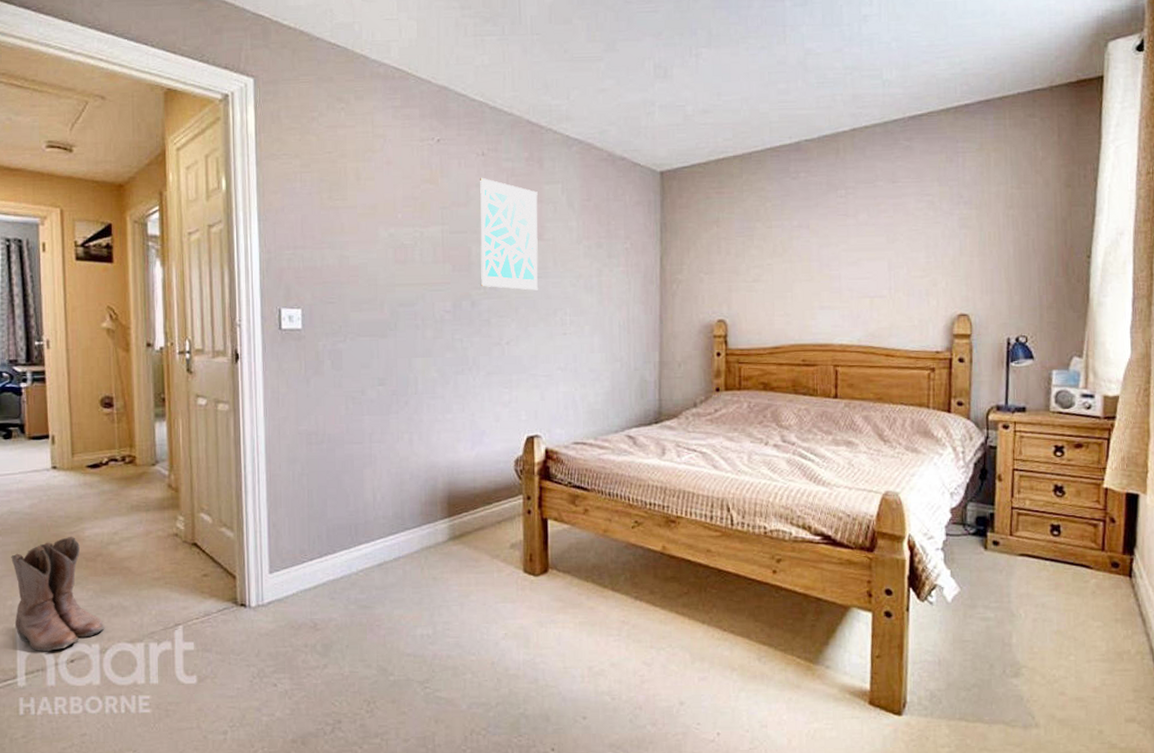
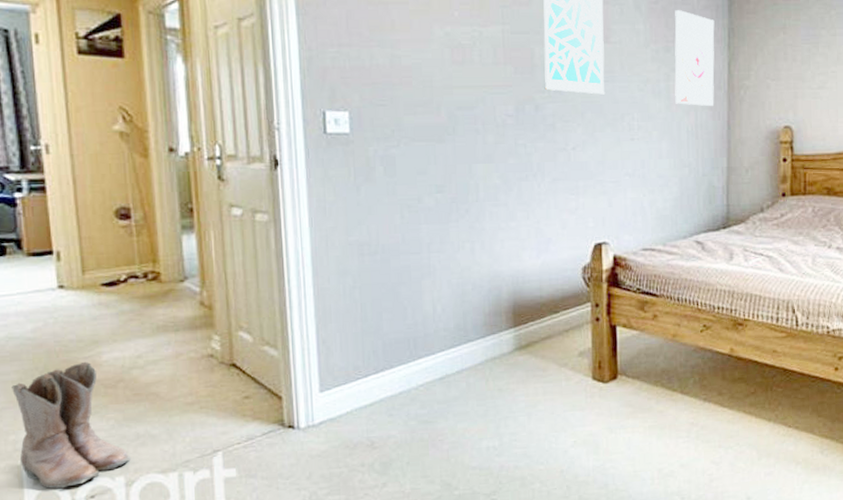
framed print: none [606,206,647,301] -> present [674,10,715,106]

